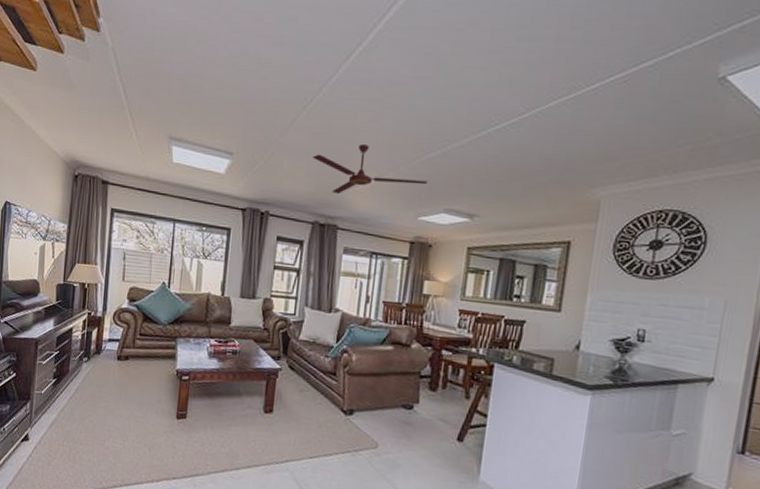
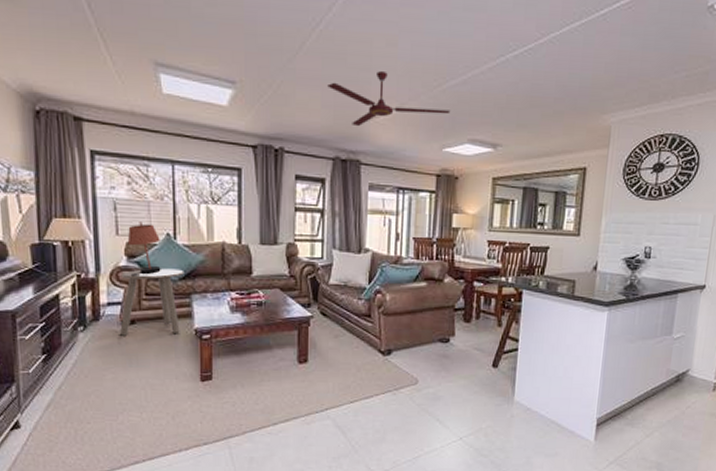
side table: none [114,312,174,372] -> present [119,268,185,336]
table lamp: none [130,271,157,318] -> present [127,222,161,276]

